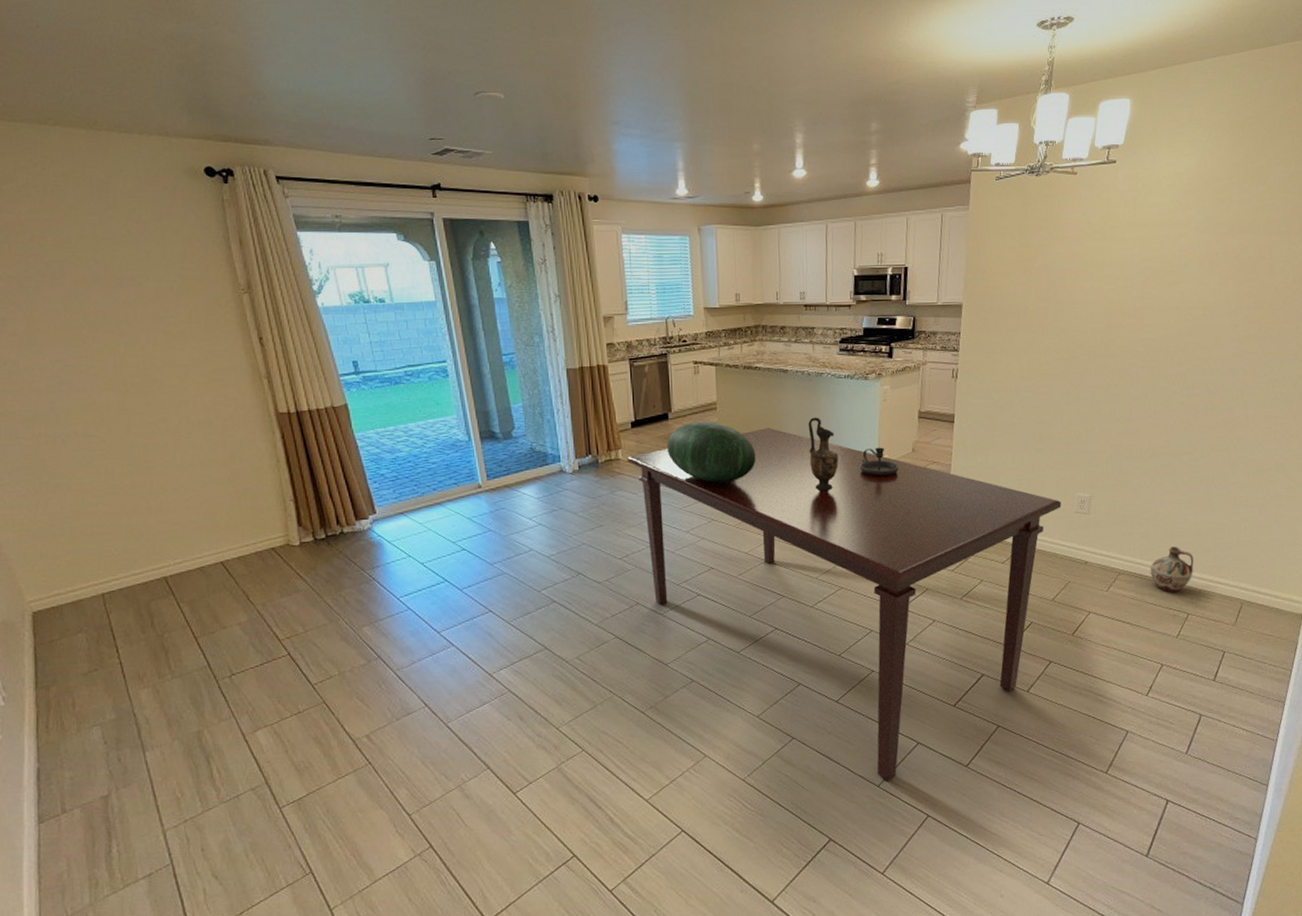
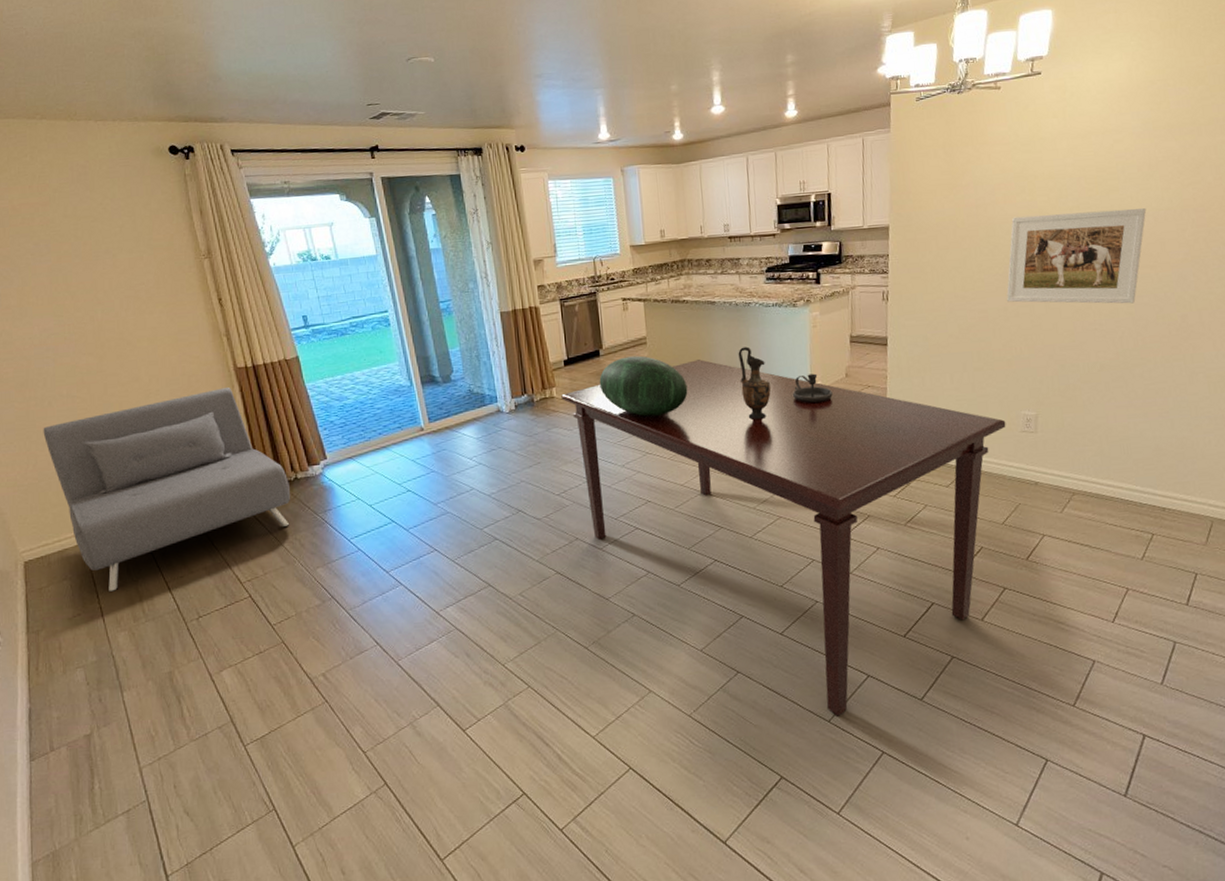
sofa: none [55,434,336,646] -> present [43,387,291,592]
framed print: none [1069,301,1204,394] -> present [1006,208,1147,304]
ceramic jug: present [1150,546,1194,593] -> none [1106,463,1155,513]

